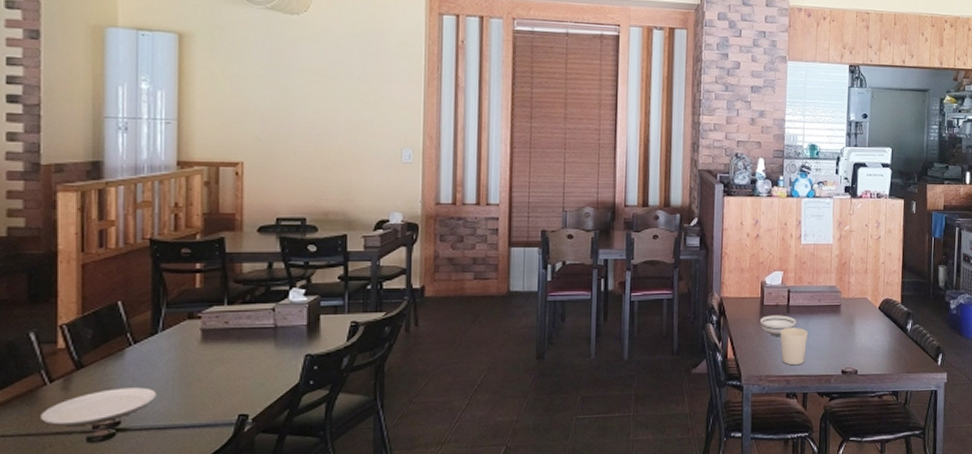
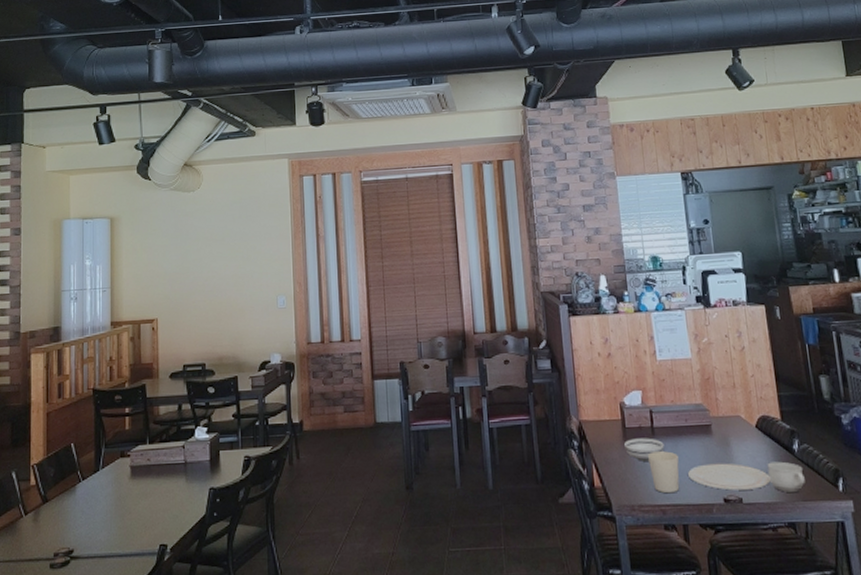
plate: present [41,387,157,426] -> none [19,519,100,554]
plate: none [814,339,884,363] -> present [688,463,771,491]
teacup: none [882,339,912,365] -> present [767,461,805,492]

